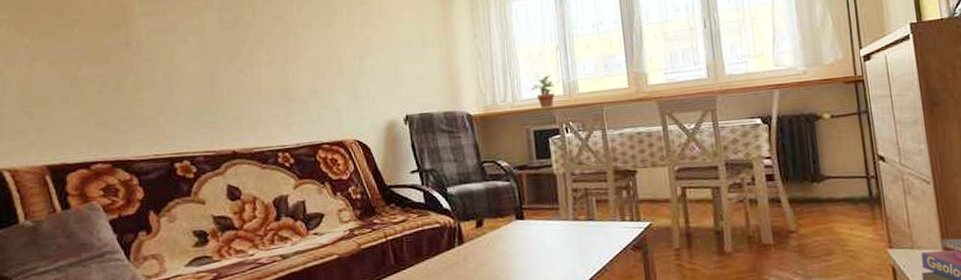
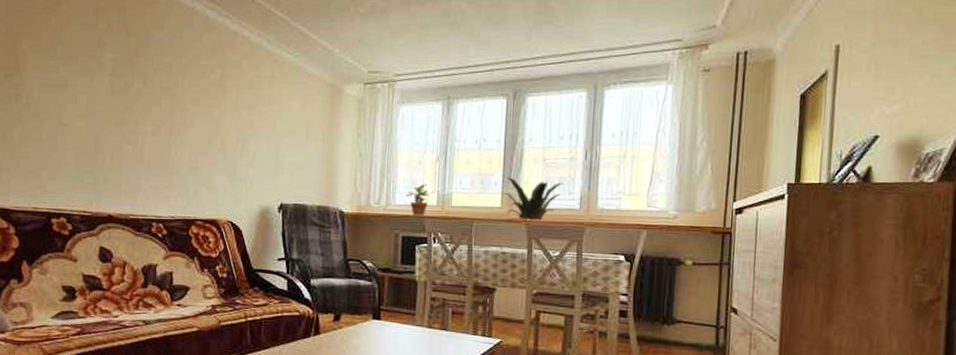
plant: none [629,54,687,97] -> present [503,177,563,221]

